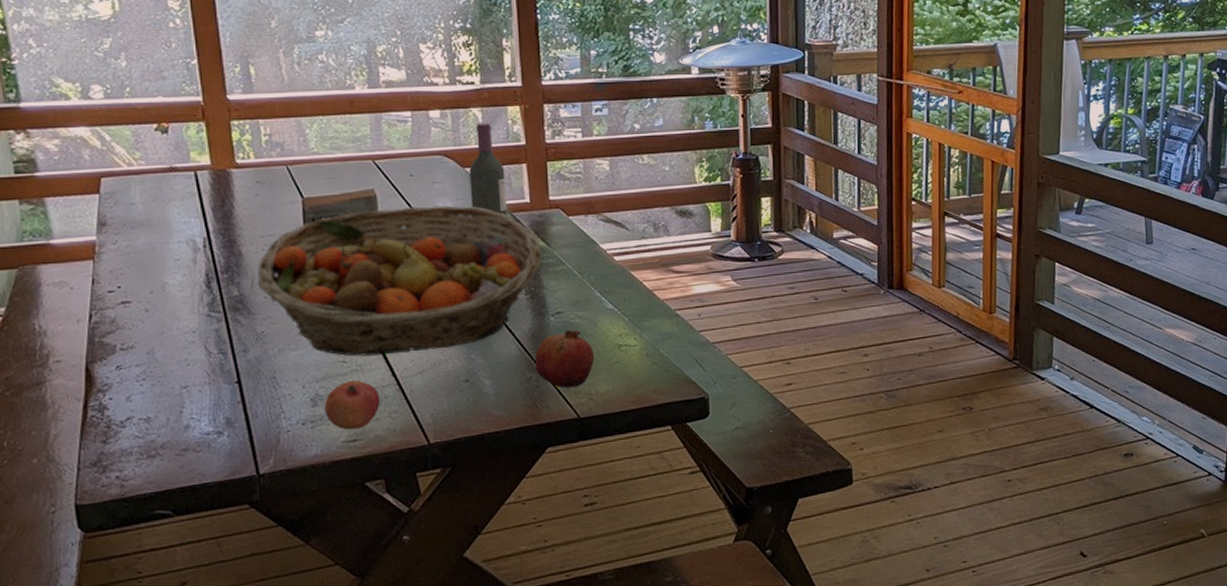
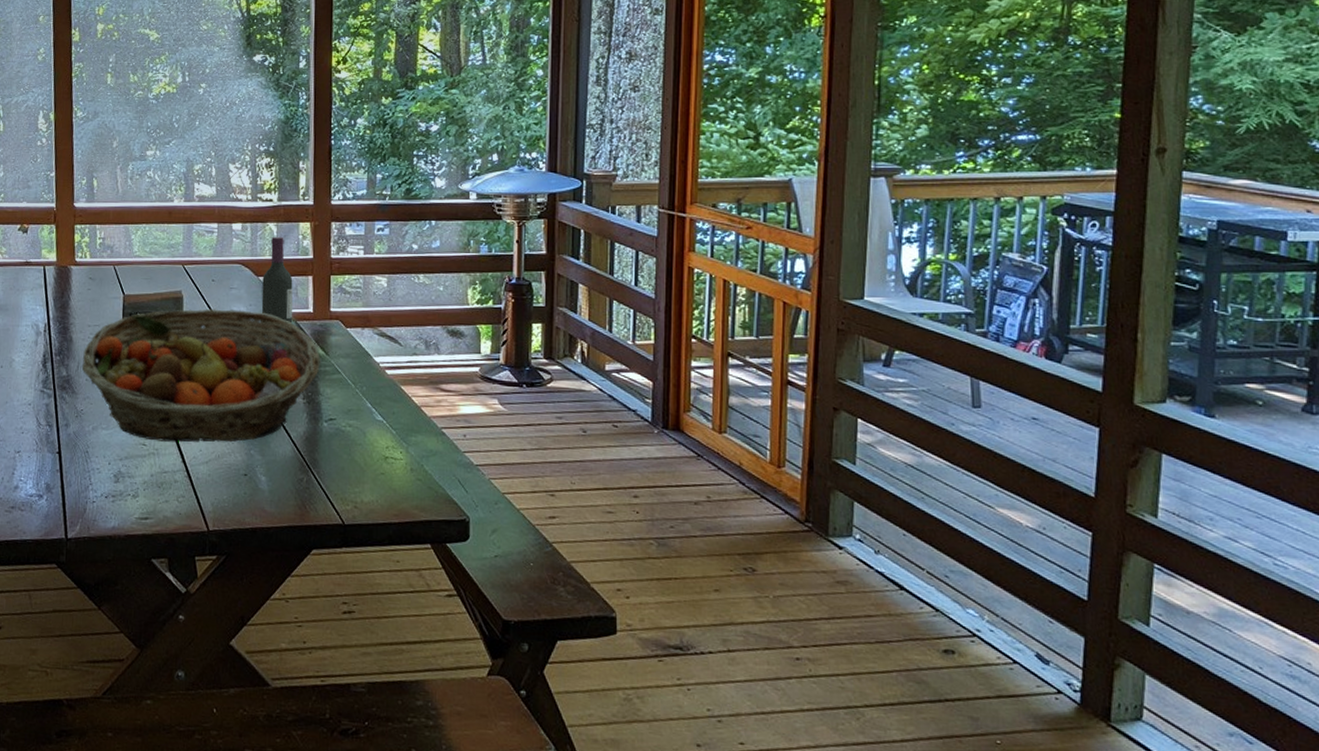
pomegranate: present [325,380,381,430] -> none [124,462,171,509]
fruit: present [534,329,595,388] -> none [306,436,362,494]

